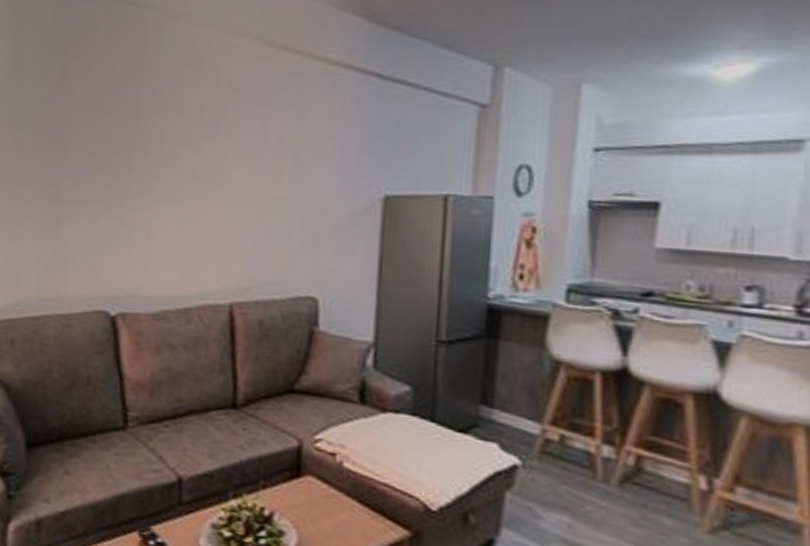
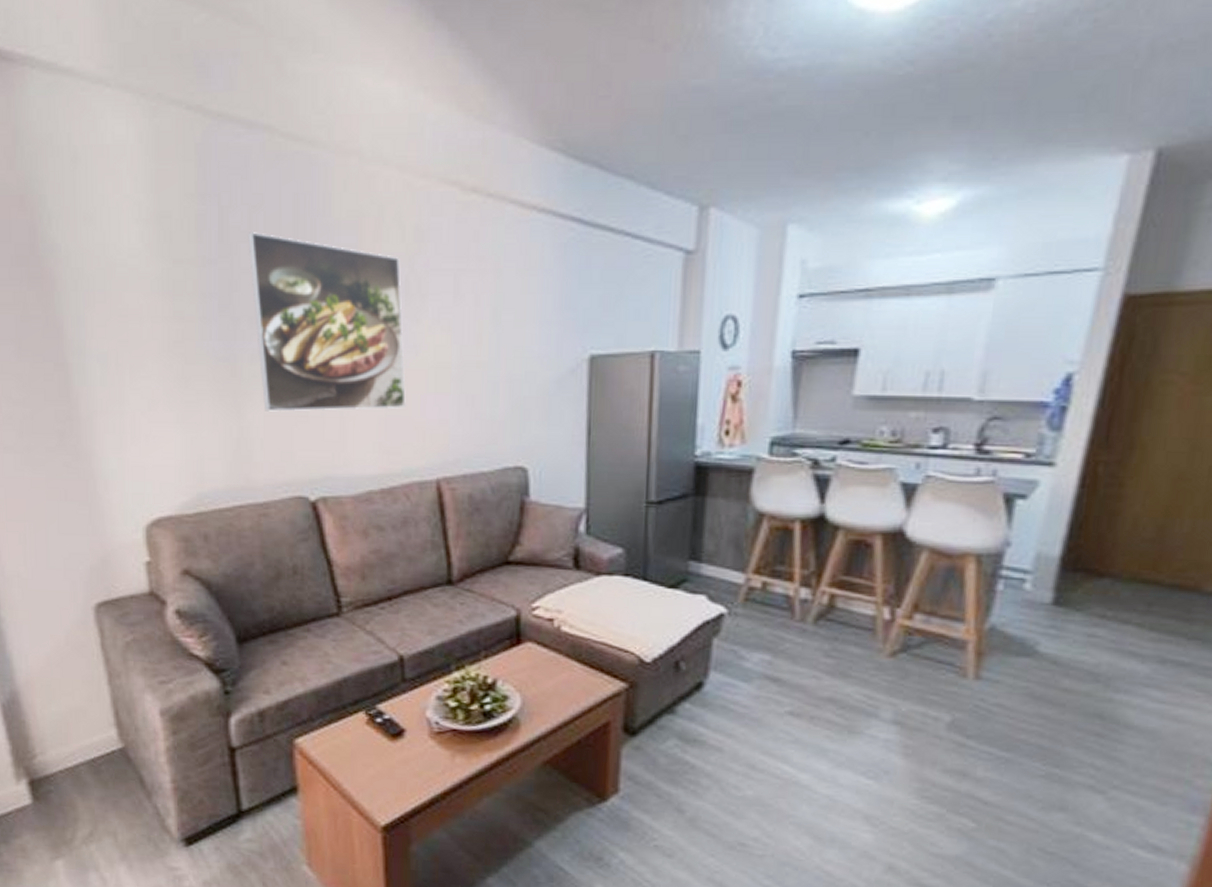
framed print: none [79,78,213,236] -> present [248,232,406,412]

